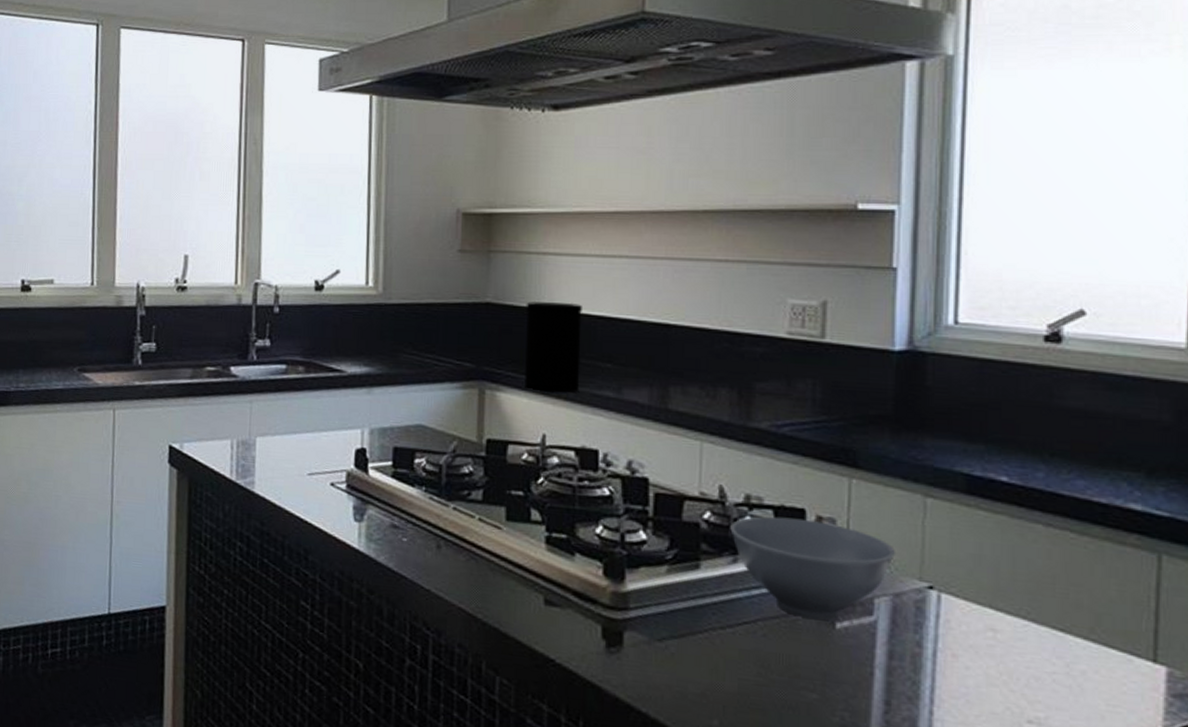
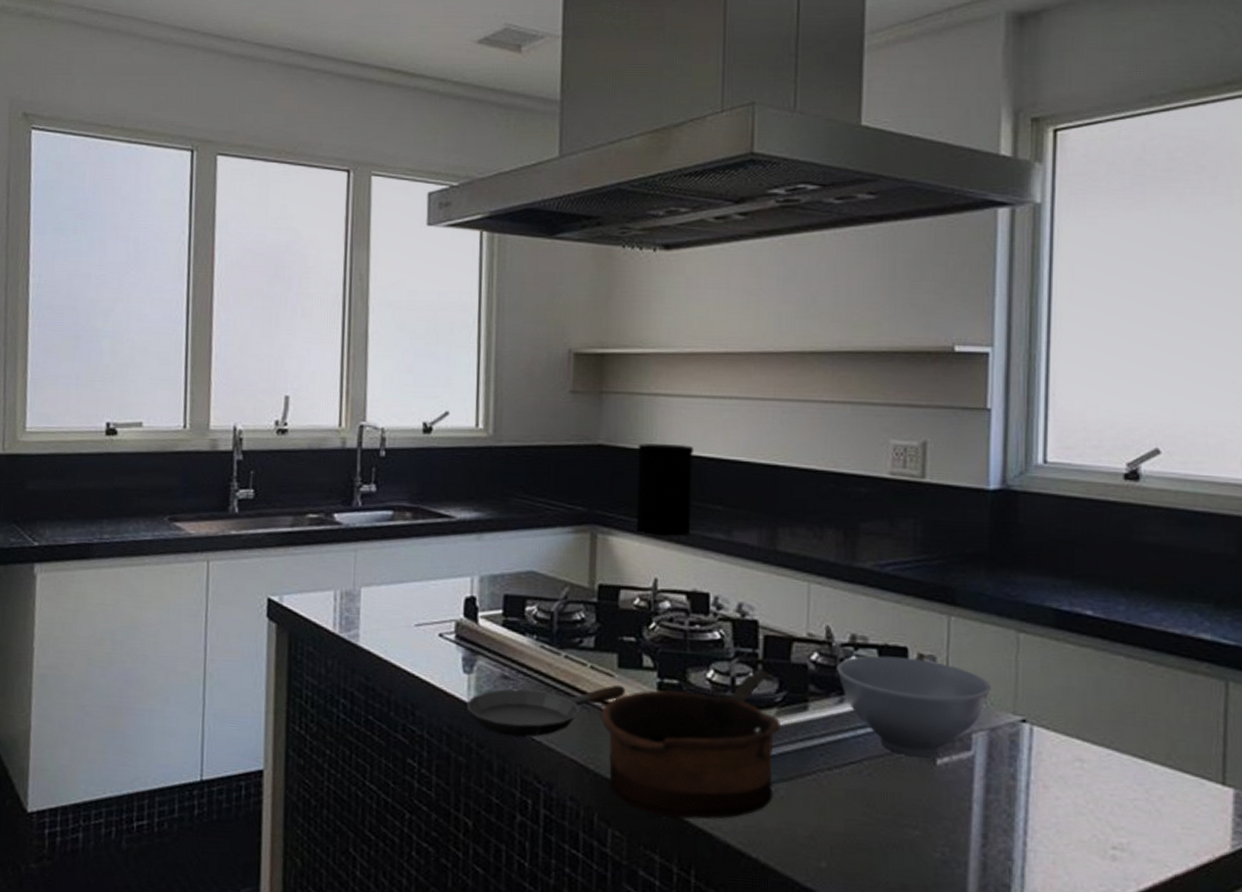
frying pan: none [357,537,514,586] -> present [466,685,626,738]
cooking pot: none [489,527,671,674] -> present [601,669,780,820]

